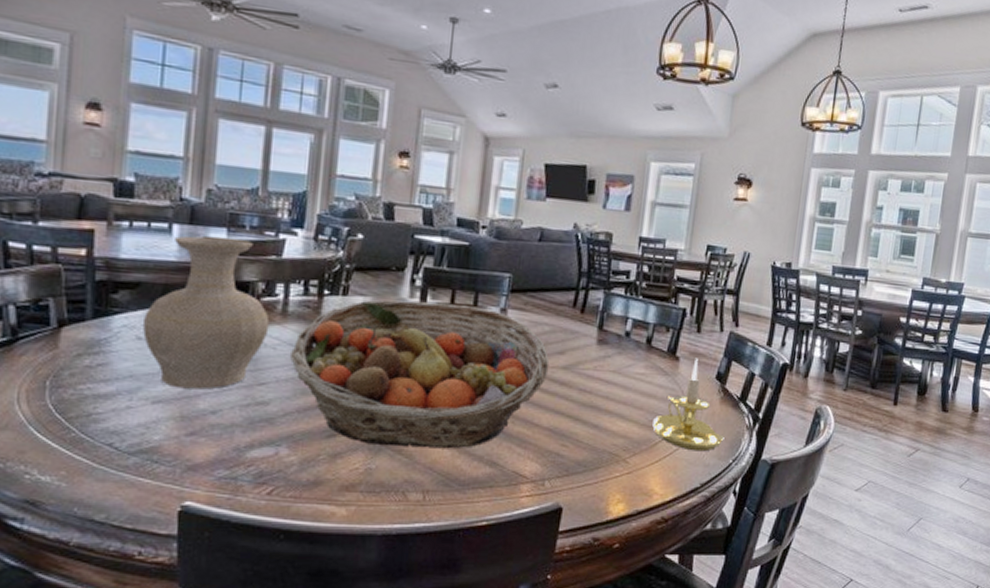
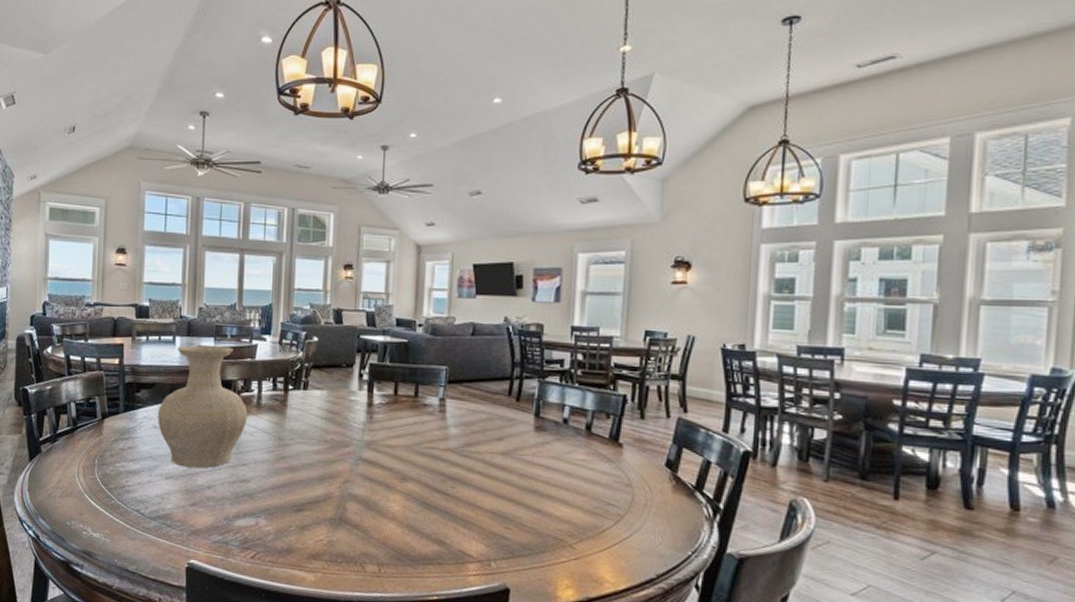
fruit basket: present [290,299,550,449] -> none [265,392,489,527]
candle holder: present [652,357,725,452] -> none [598,444,680,542]

